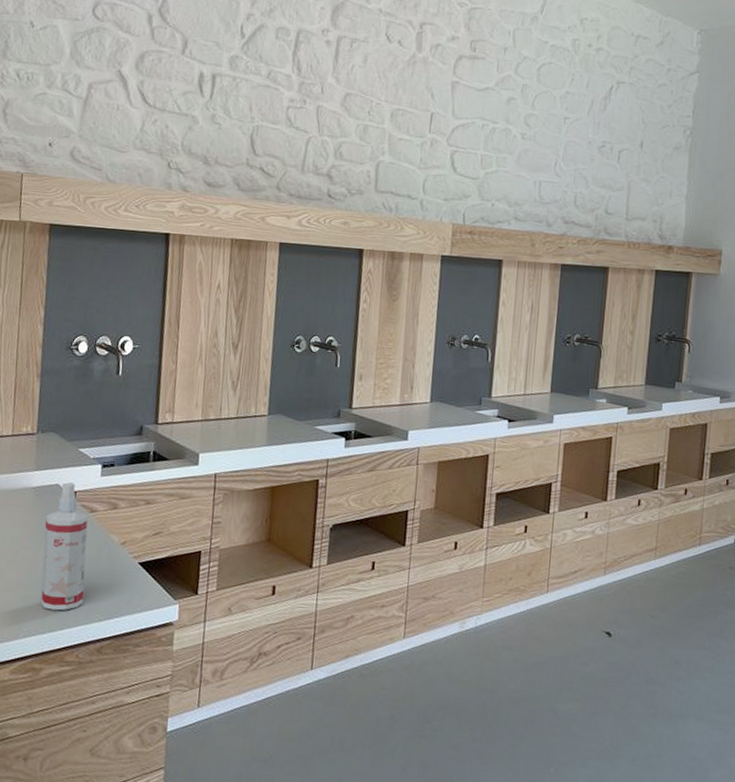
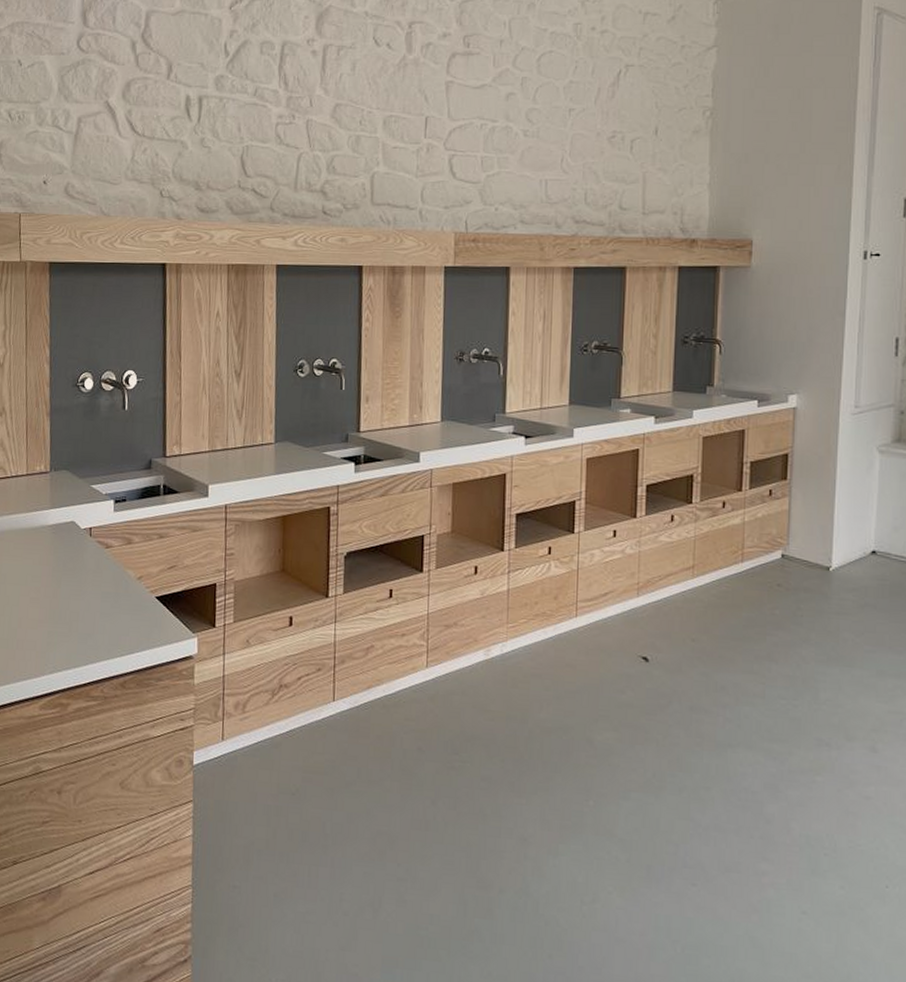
spray bottle: present [41,482,88,611] -> none [63,519,105,647]

